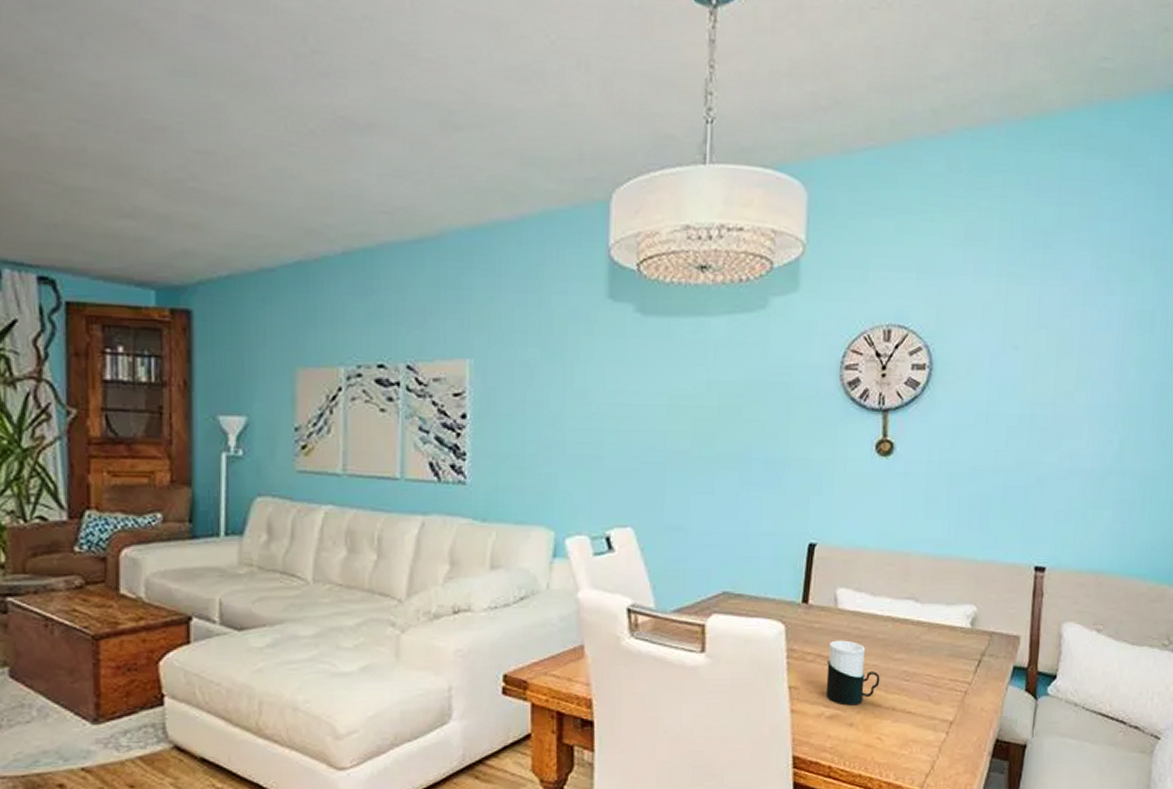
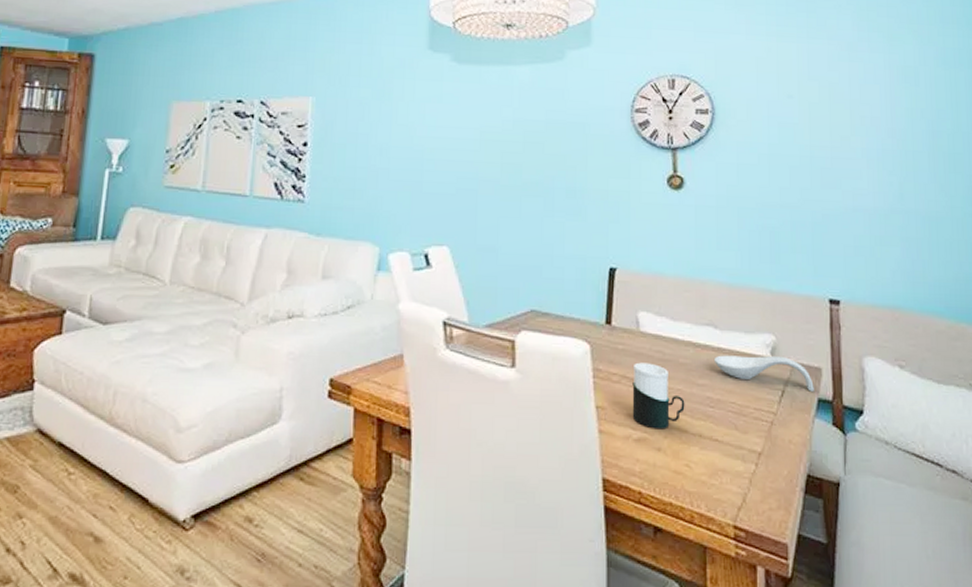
spoon rest: none [912,626,1011,660] -> present [713,355,814,392]

